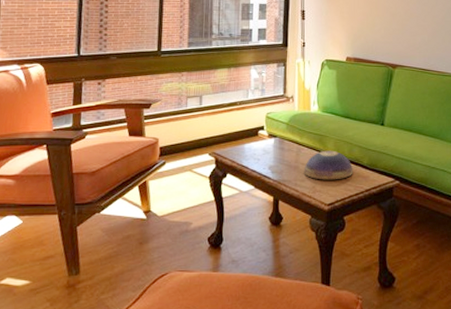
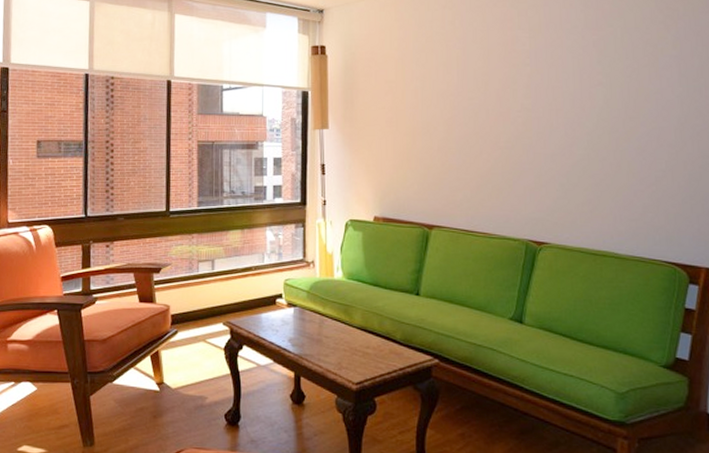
decorative bowl: present [303,150,353,180] -> none [327,322,385,356]

